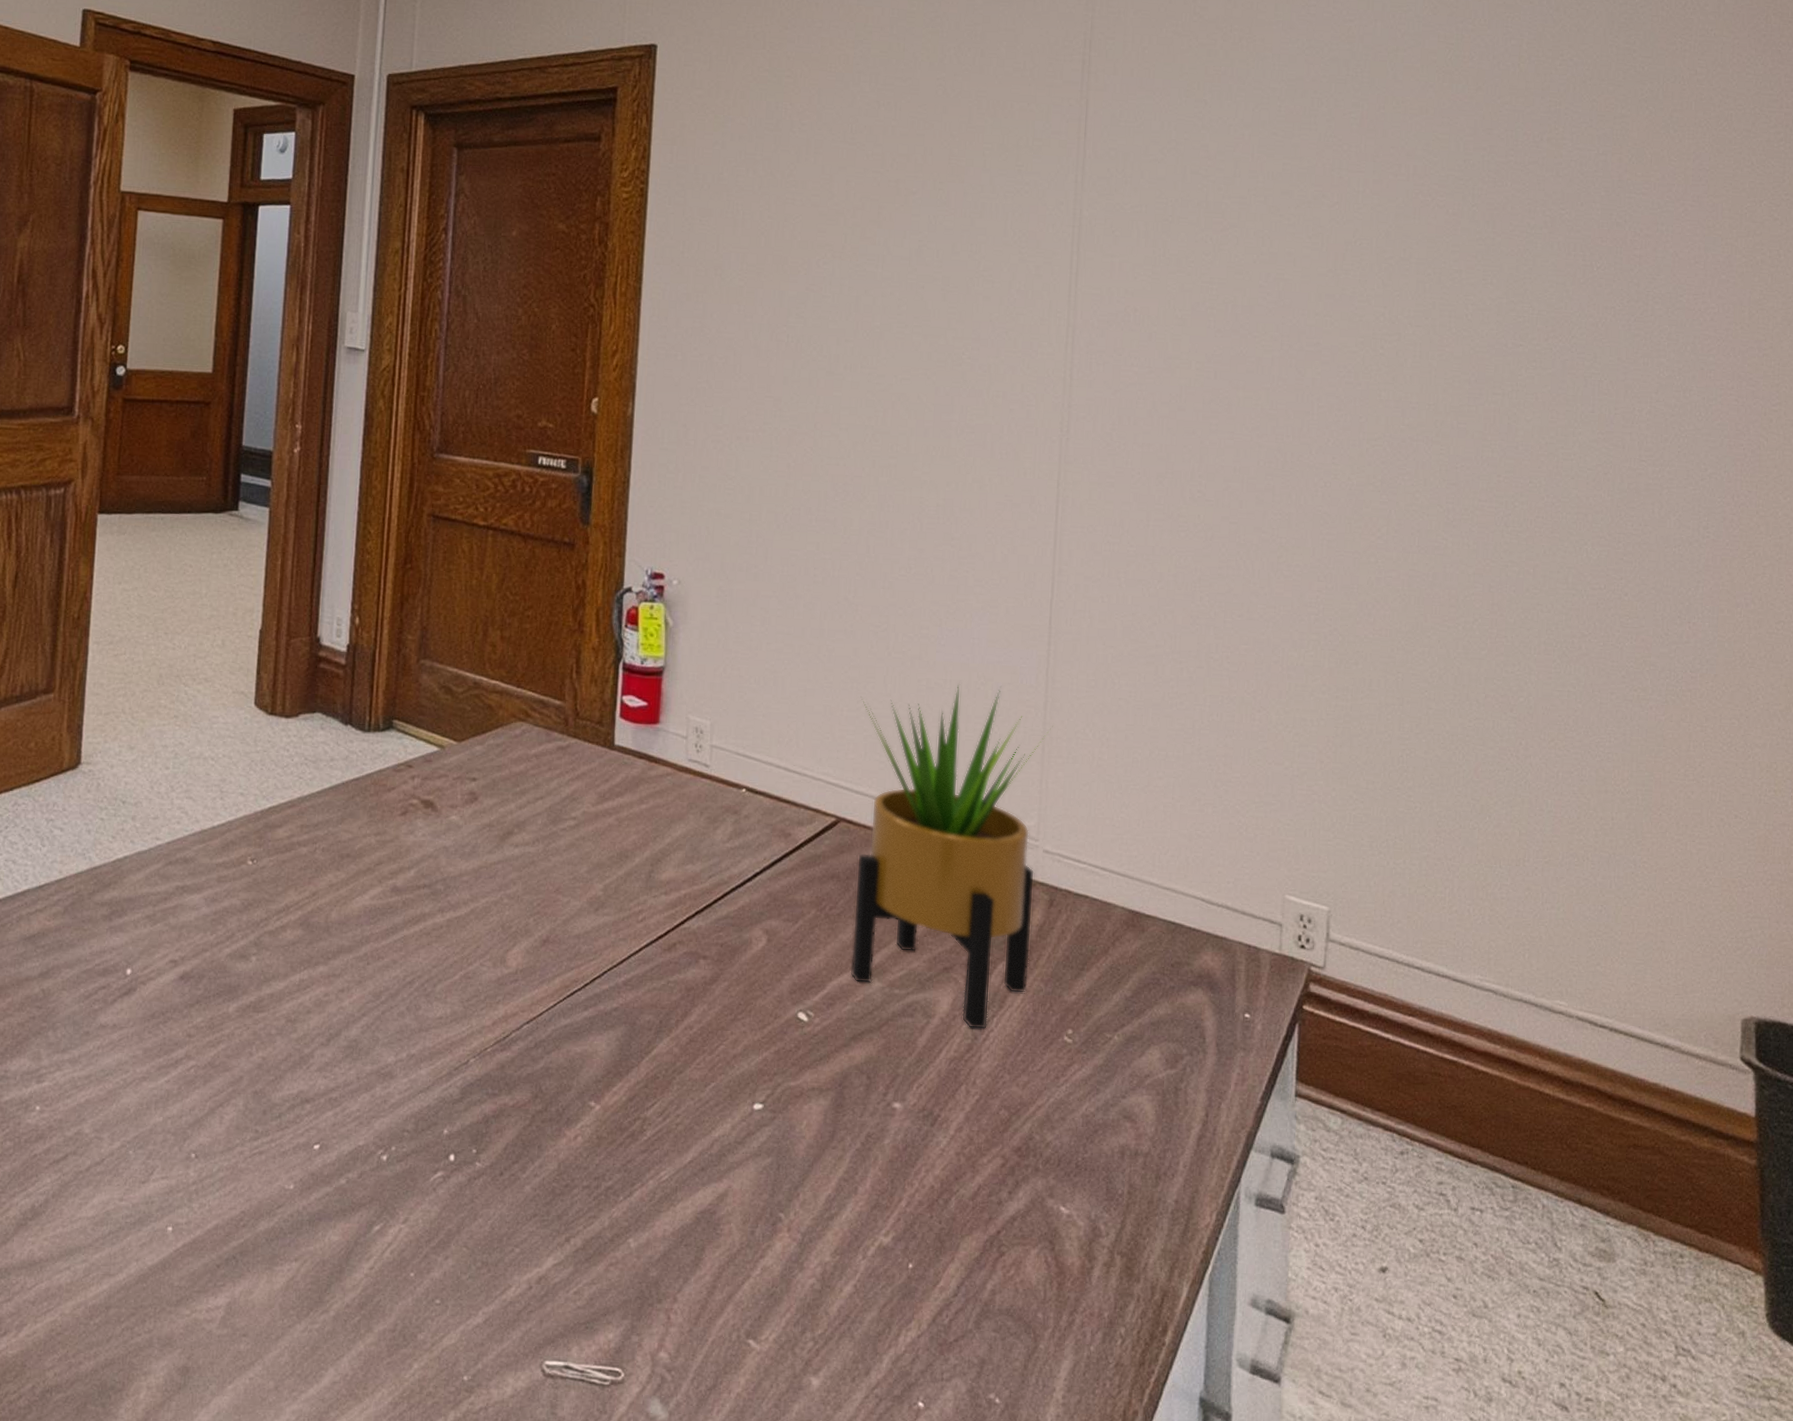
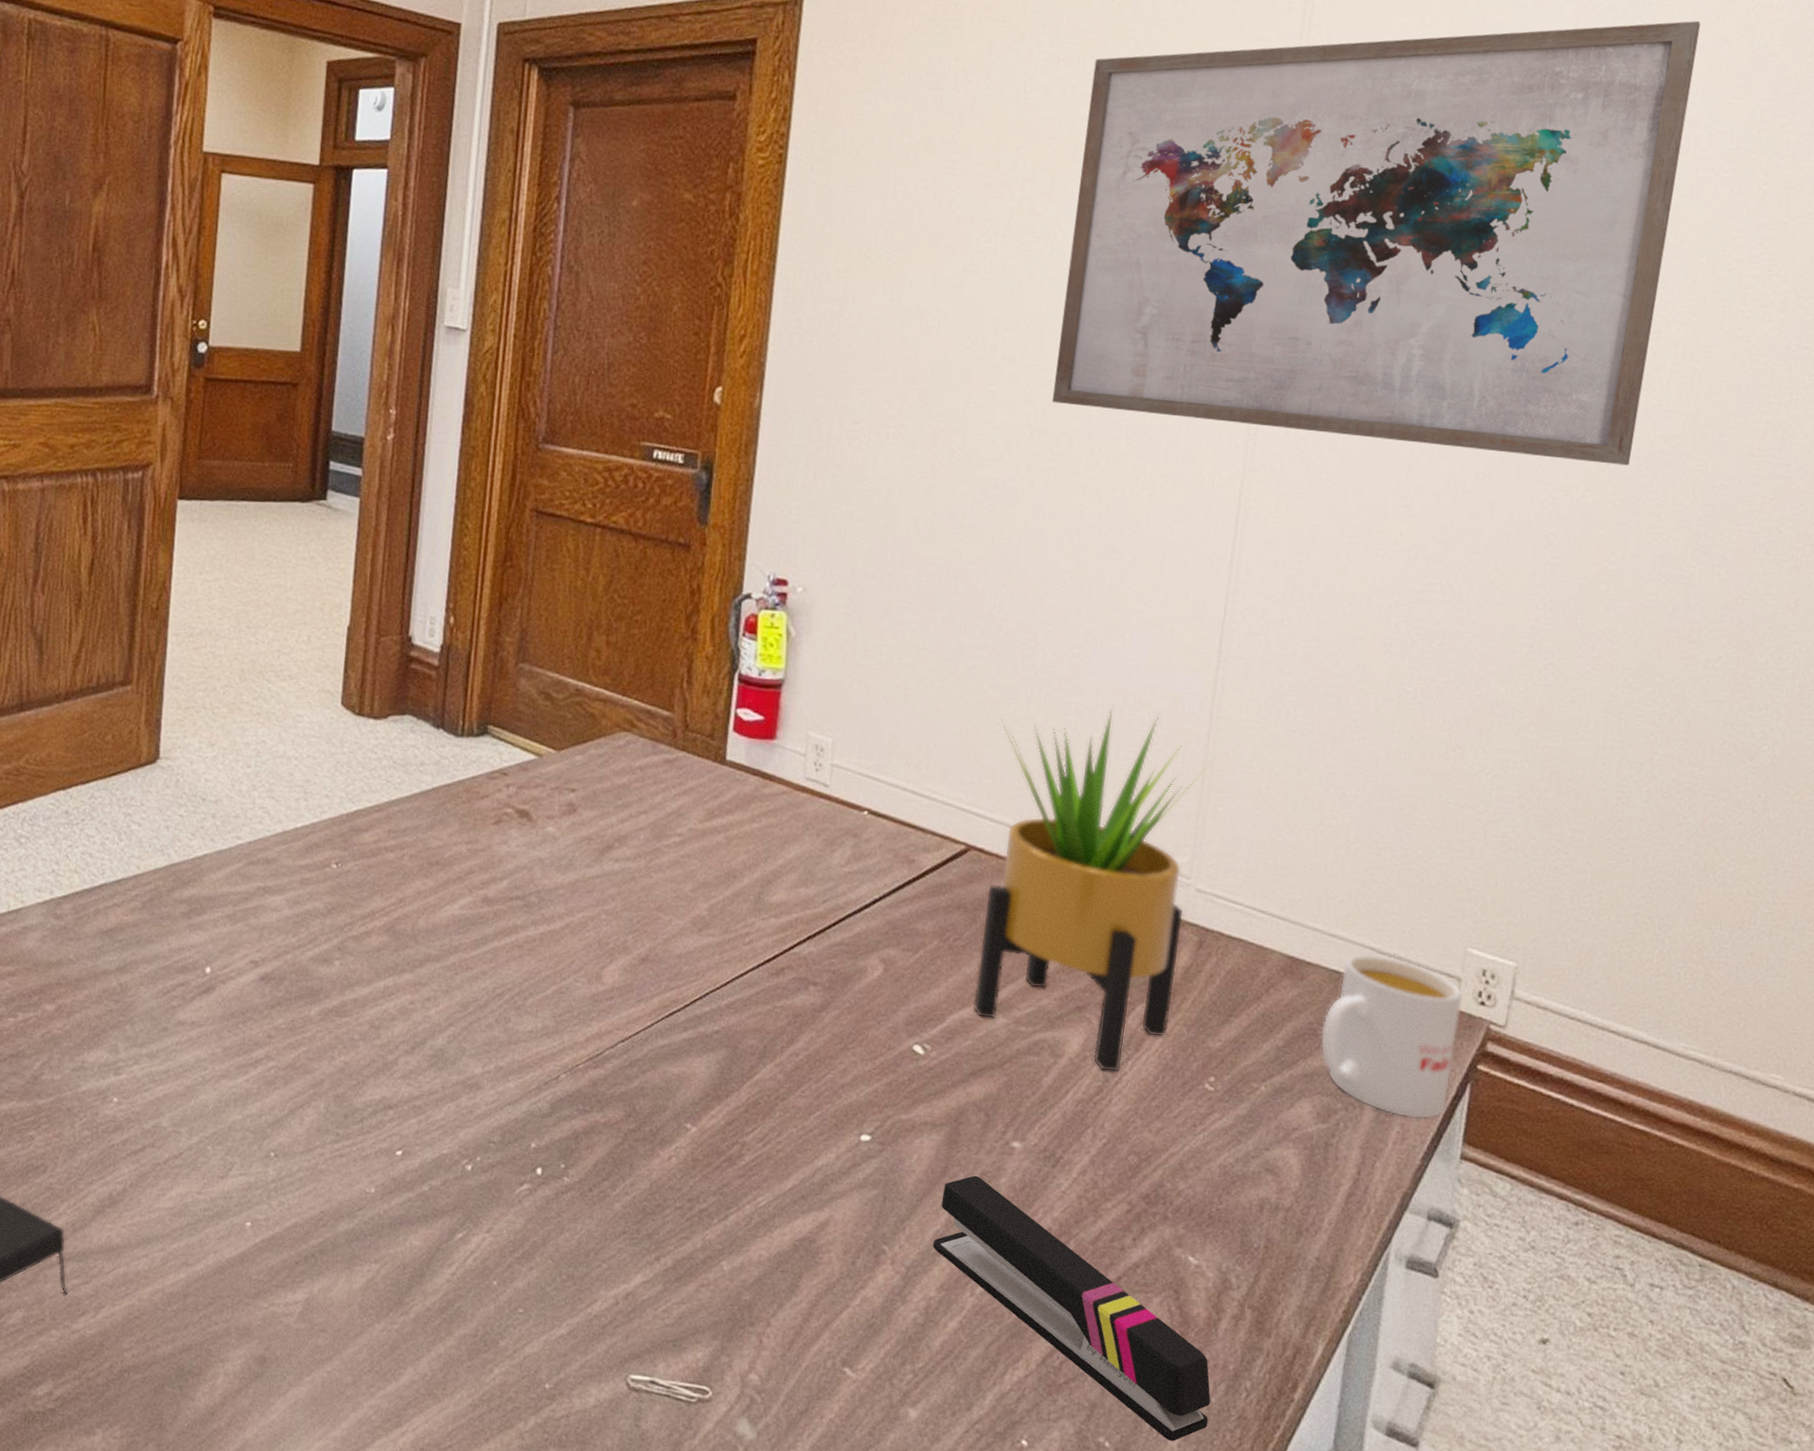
stapler: none [825,1138,1090,1393] -> present [932,1175,1211,1441]
wall art: none [890,69,1409,451] -> present [1051,20,1701,466]
mug: none [1163,904,1285,1060] -> present [1320,953,1463,1120]

